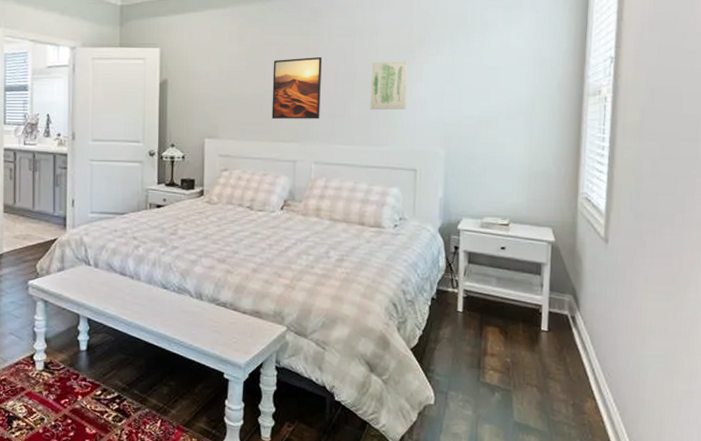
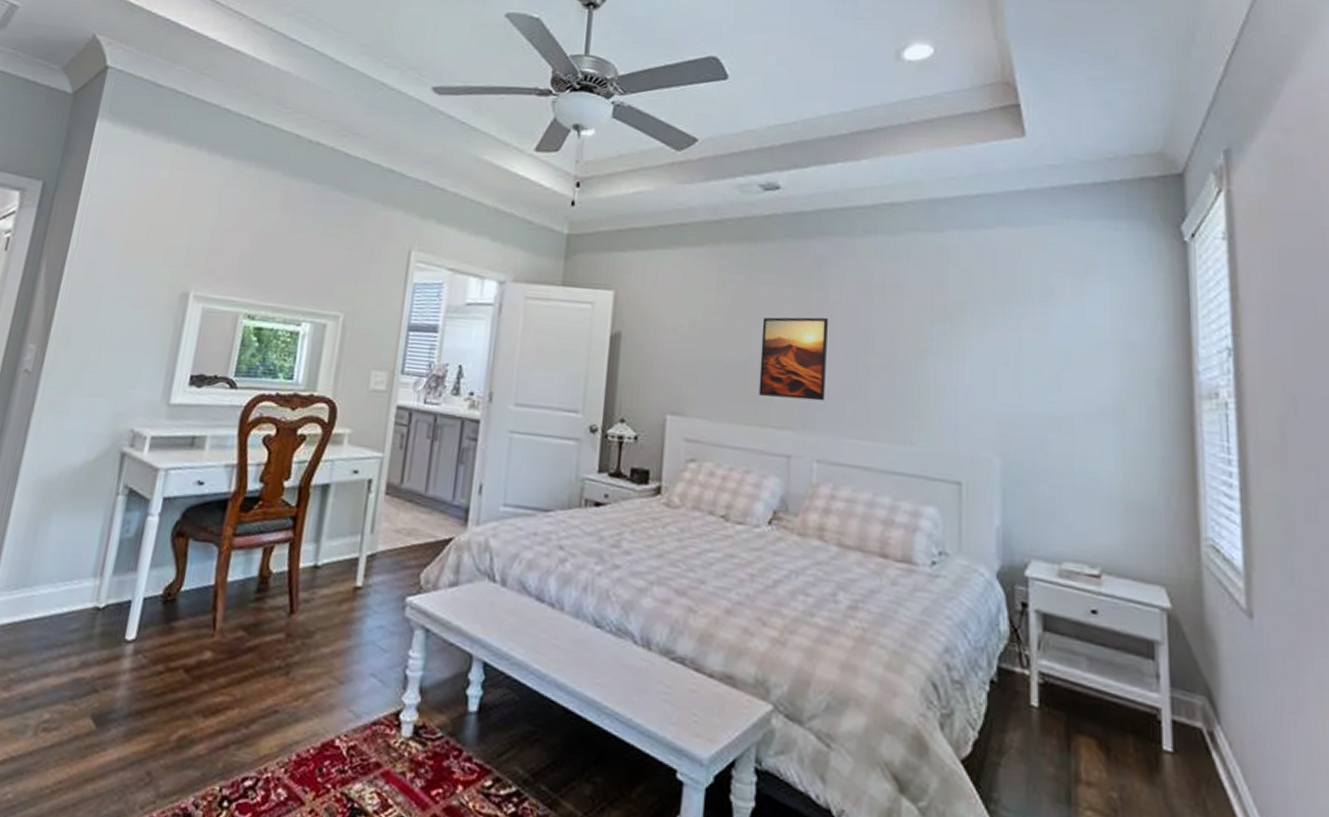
wall art: present [370,61,408,110] -> none [894,330,945,397]

